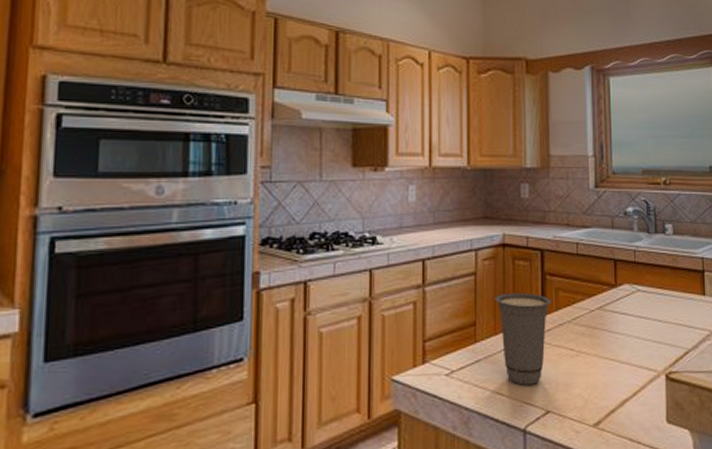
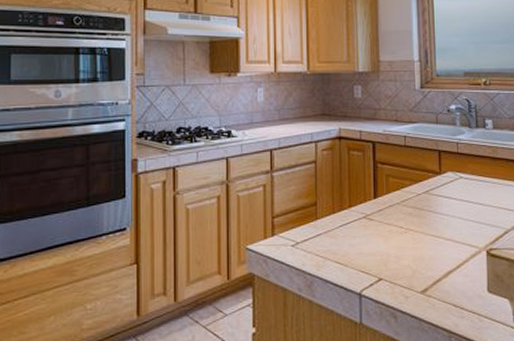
cup: present [494,292,552,385] -> none [332,178,383,256]

